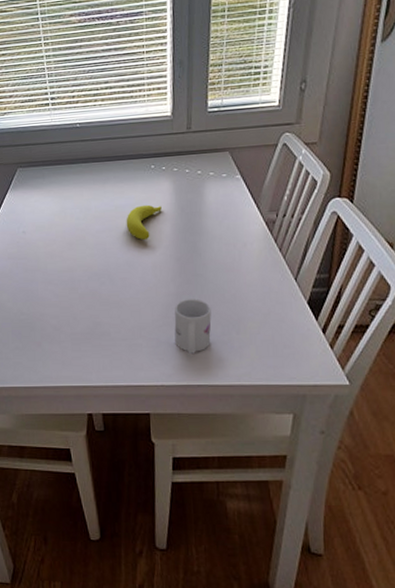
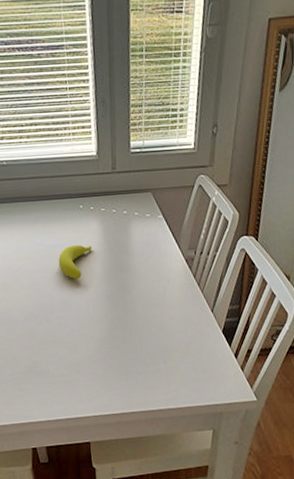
mug: present [174,299,212,355] -> none [108,333,142,385]

